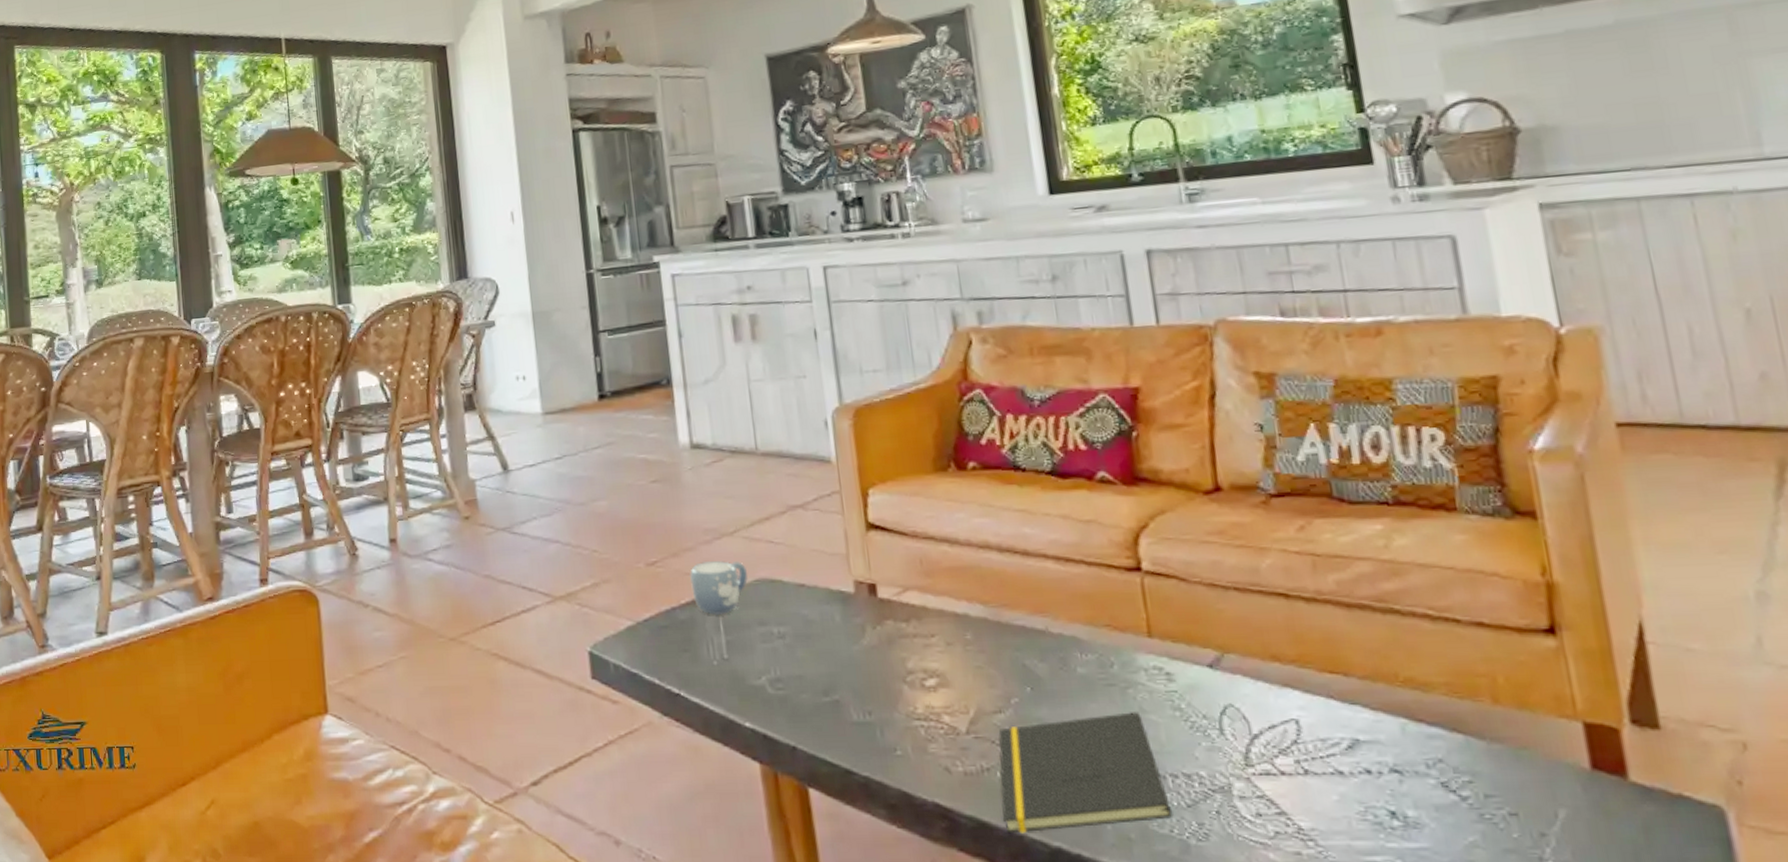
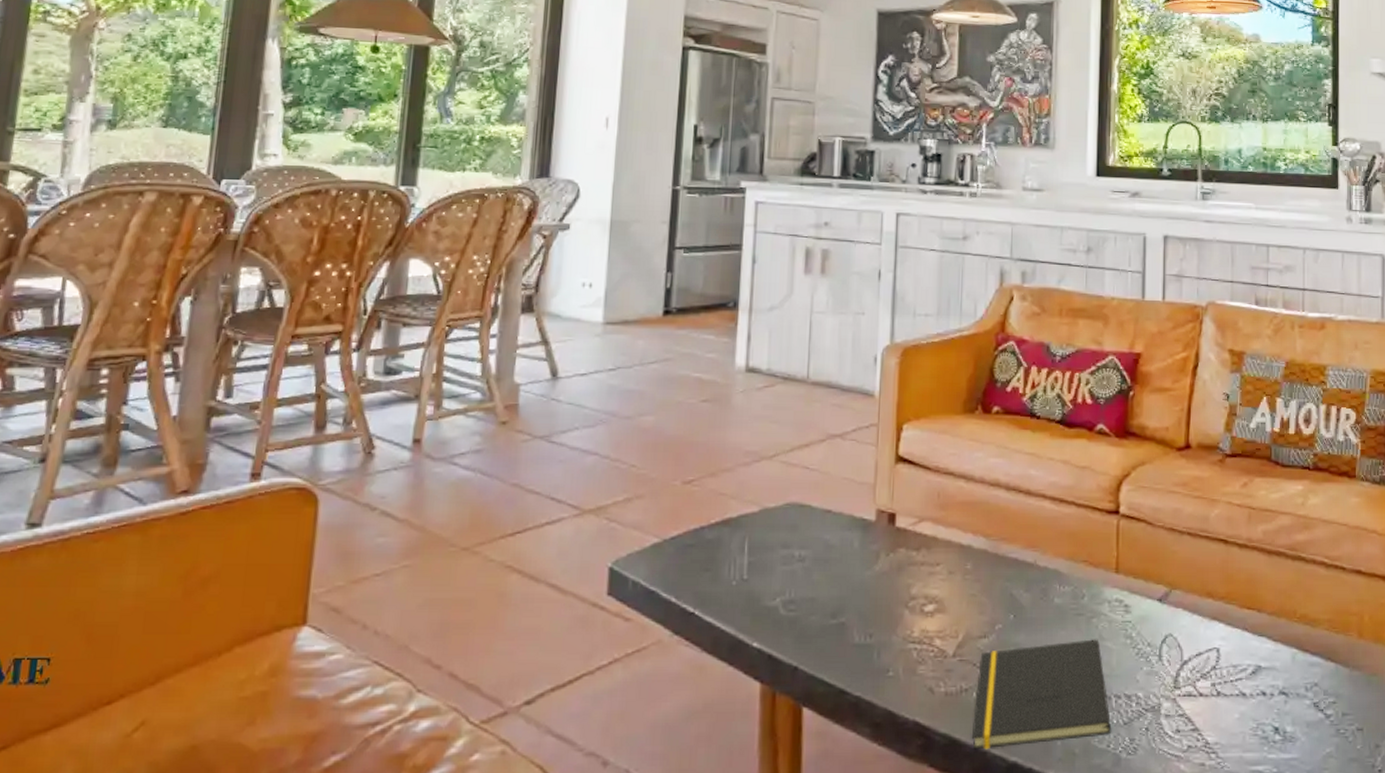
mug: present [689,561,748,615] -> none [722,483,780,536]

